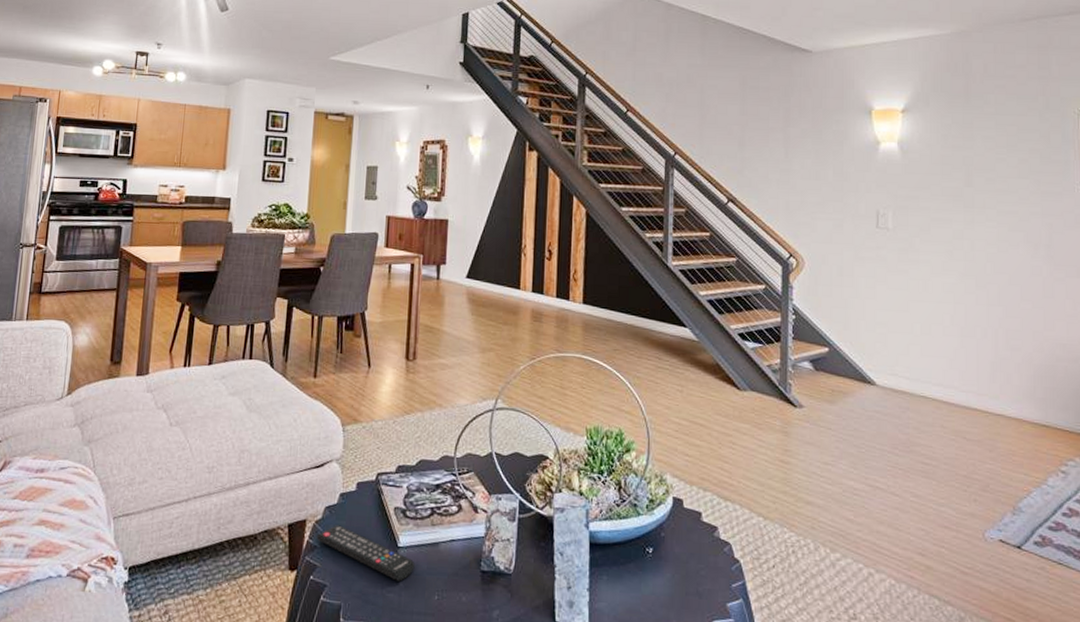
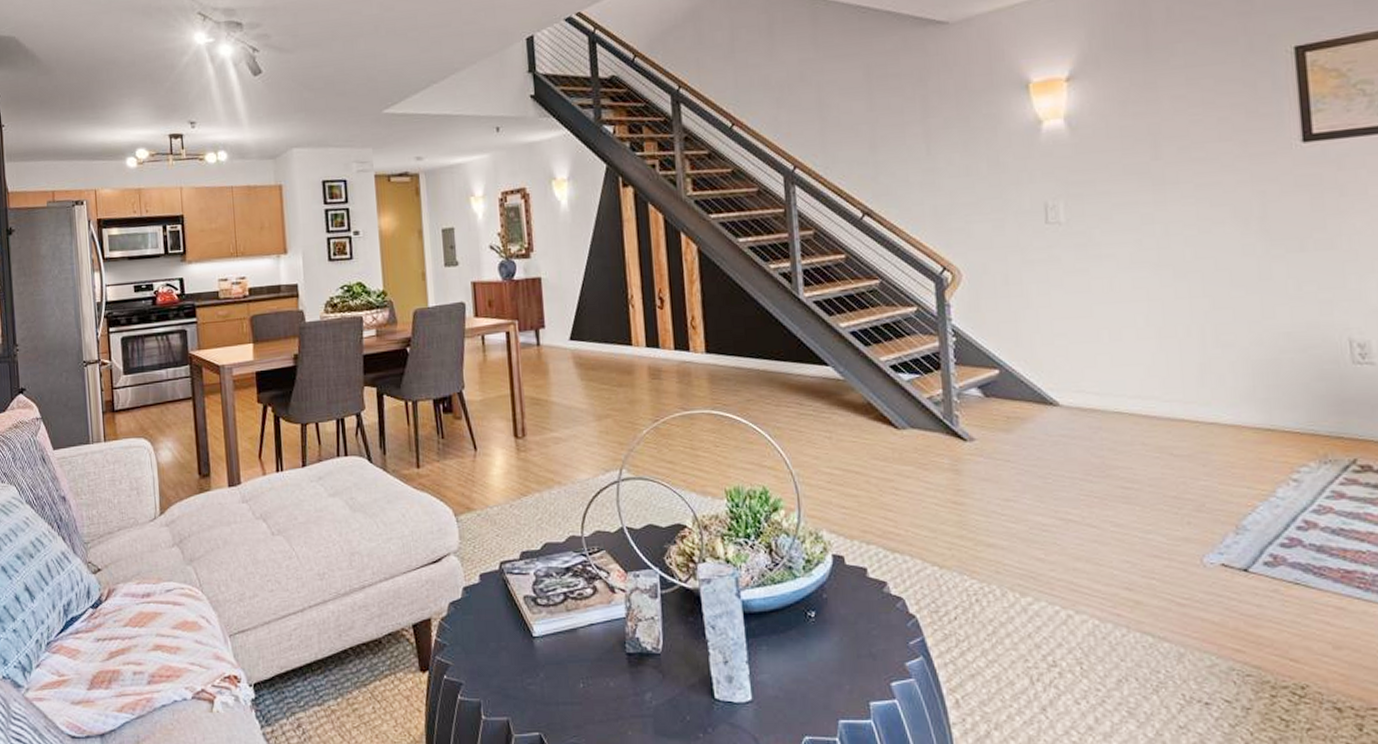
remote control: present [316,525,415,581] -> none [444,620,554,672]

